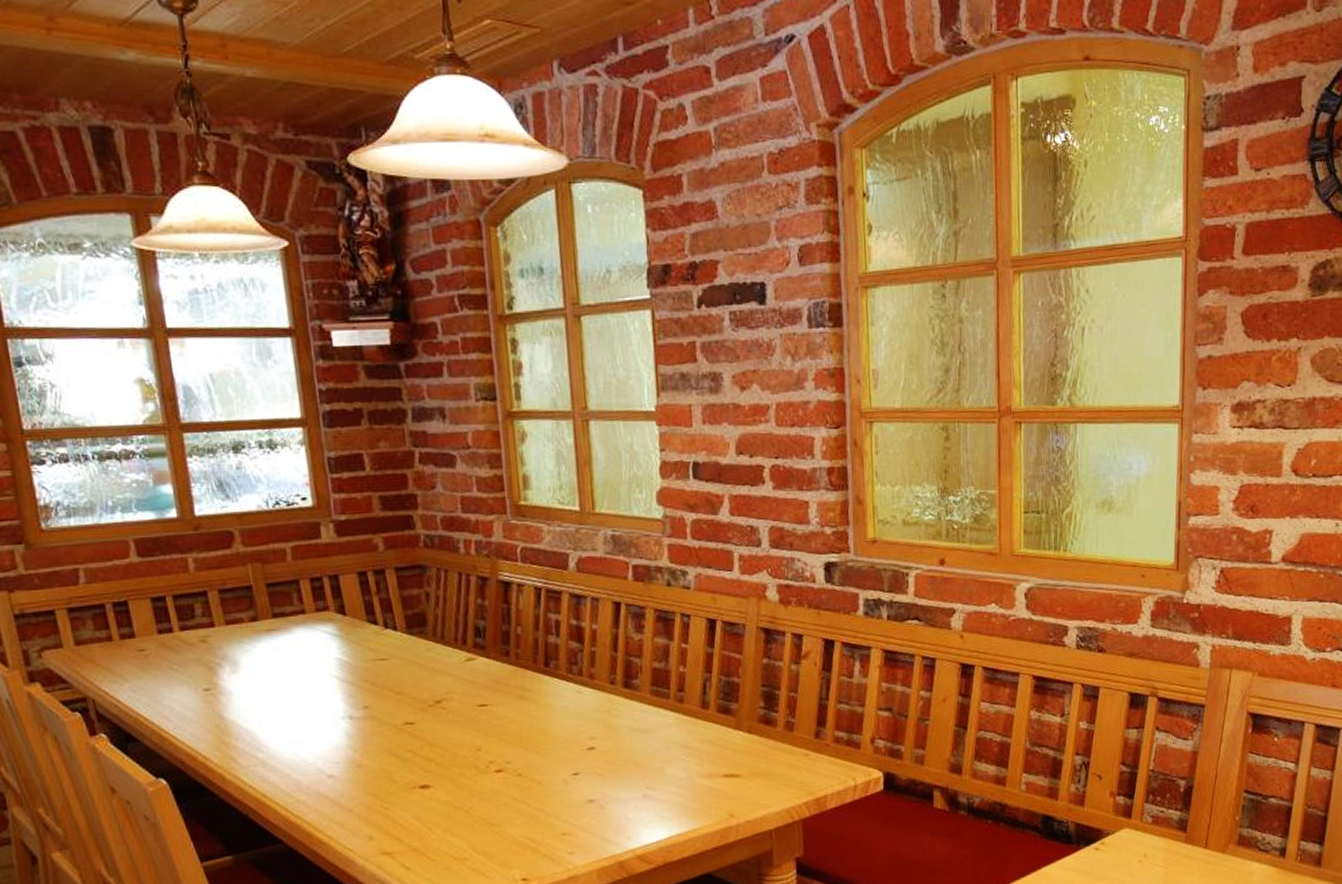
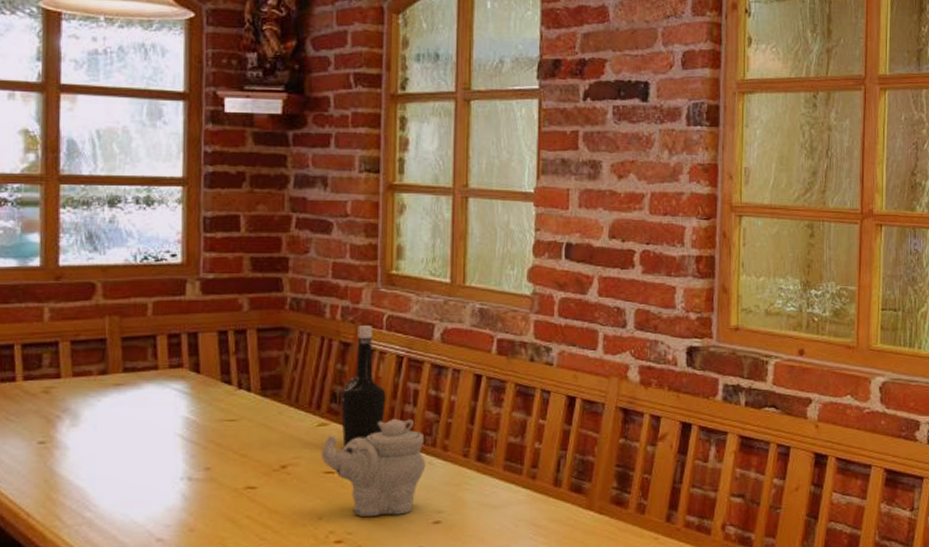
teapot: none [472,649,575,747] -> present [321,418,426,518]
bottle: none [484,559,530,679] -> present [340,326,386,446]

